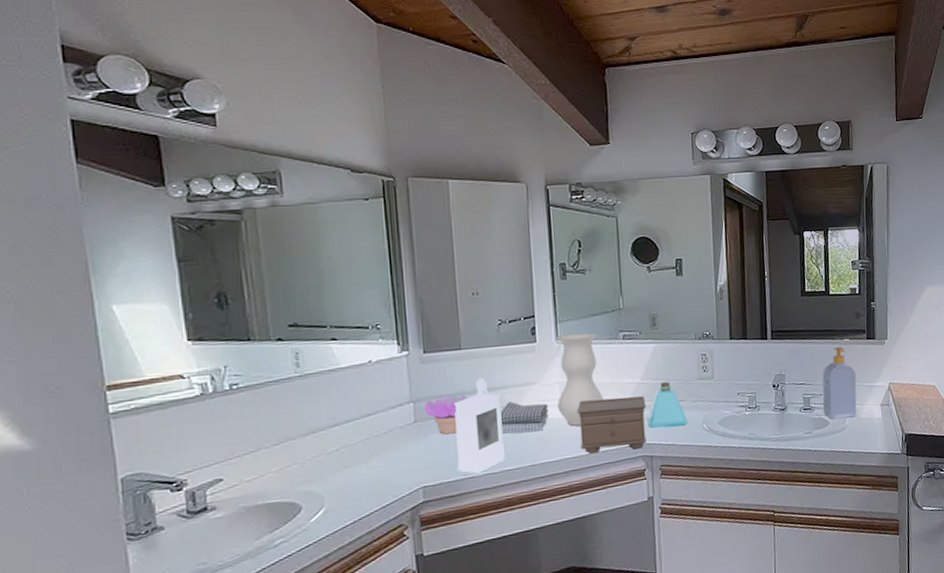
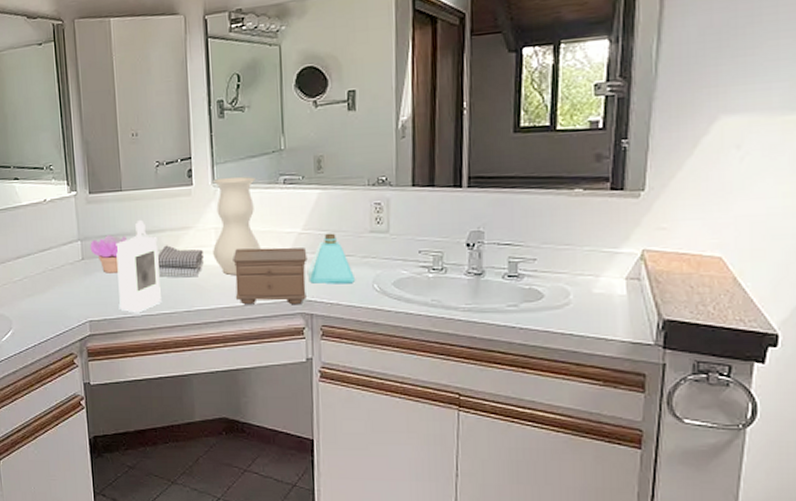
soap bottle: present [822,346,857,420] -> none [536,198,590,292]

